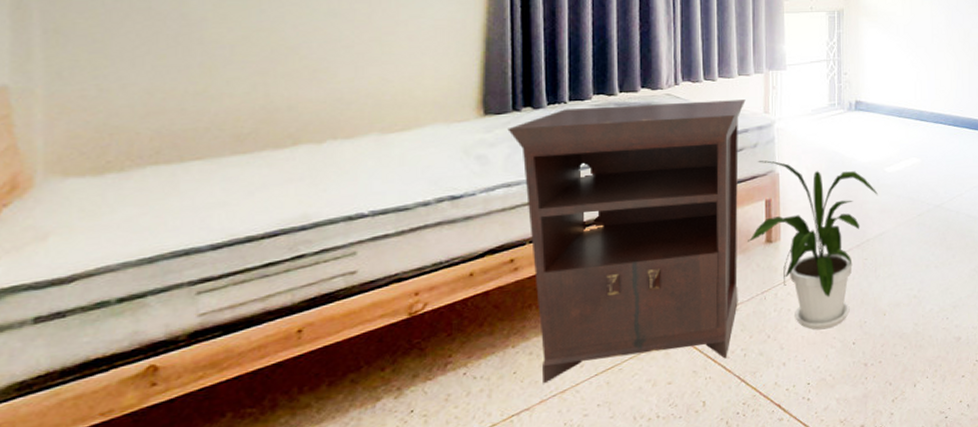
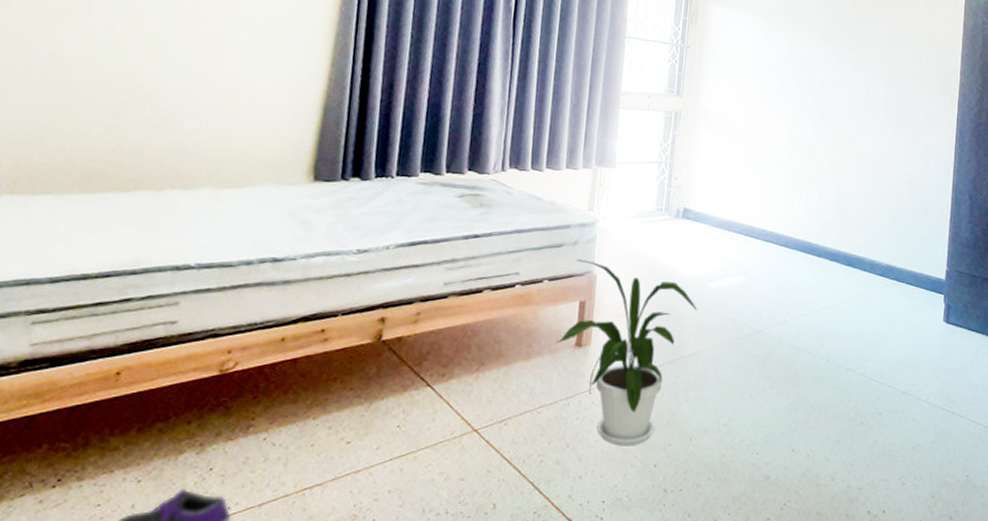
nightstand: present [507,100,746,384] -> none [334,184,571,462]

